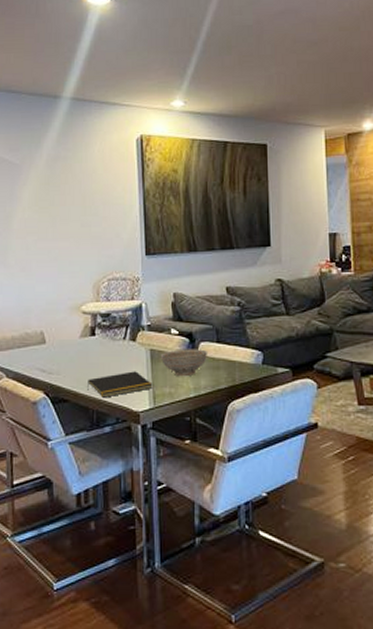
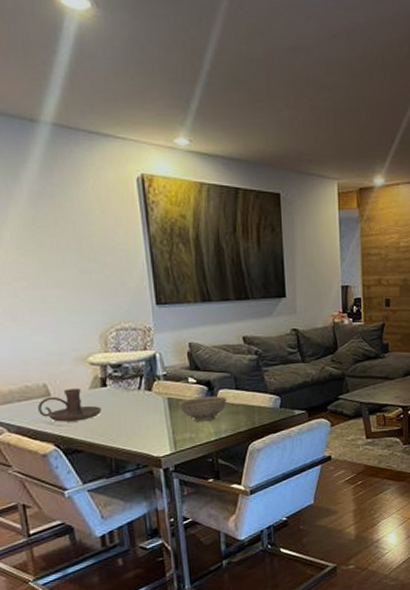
candle holder: none [34,337,88,370] -> present [38,388,101,422]
notepad: present [87,371,153,398] -> none [102,419,173,446]

